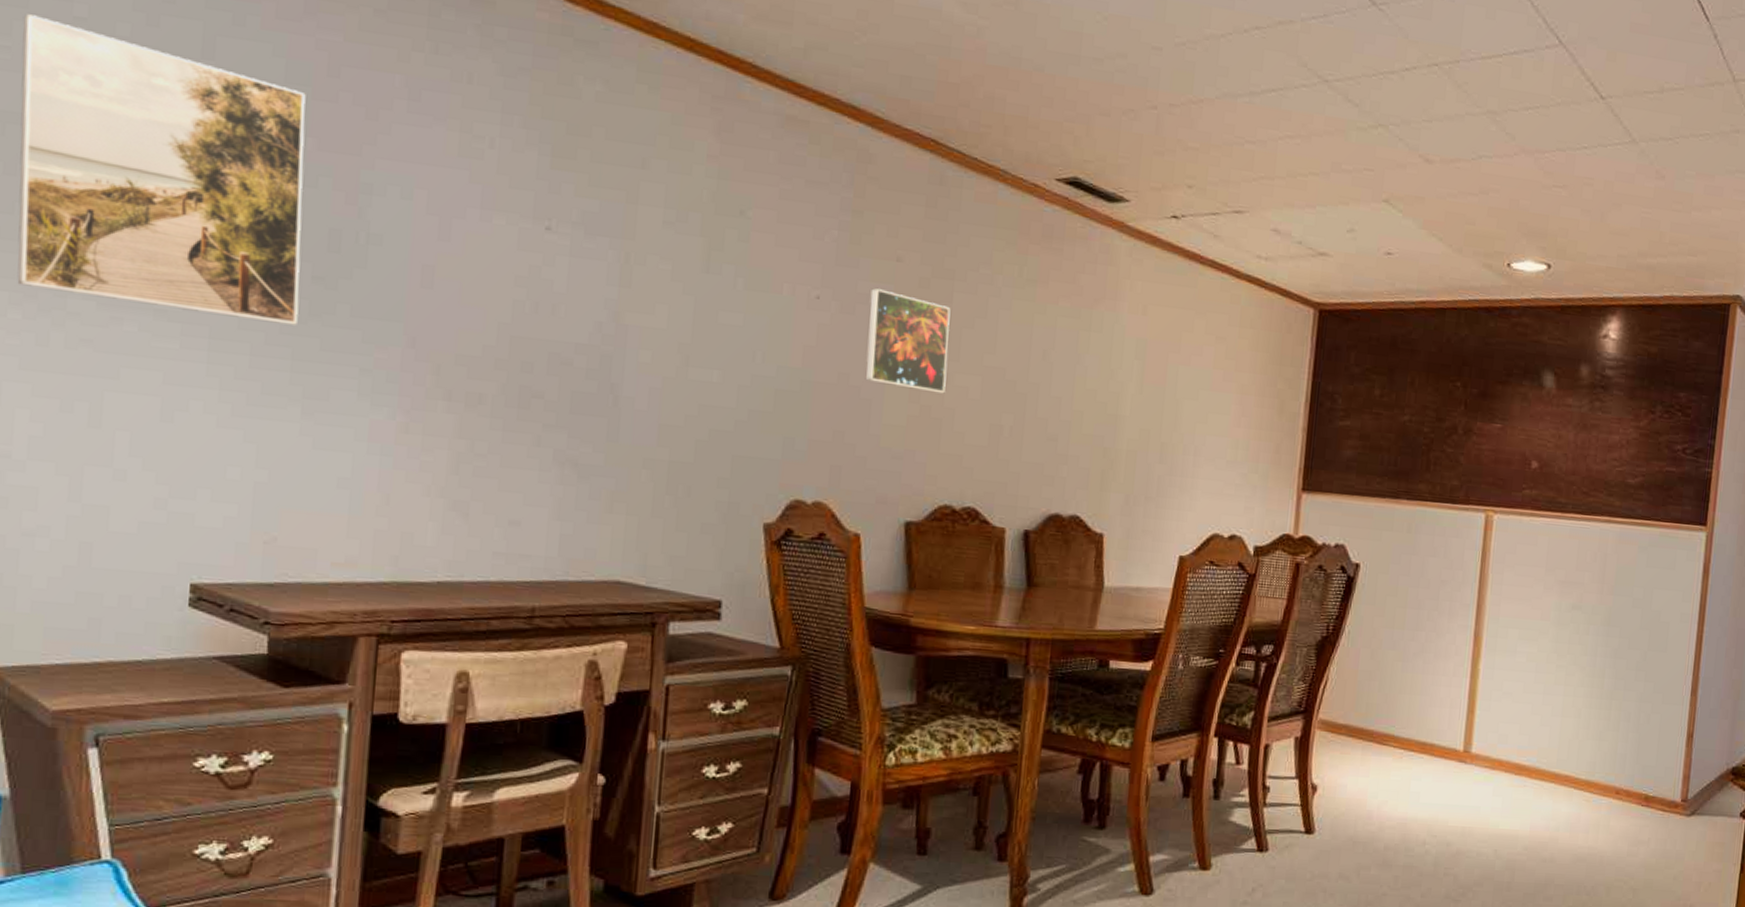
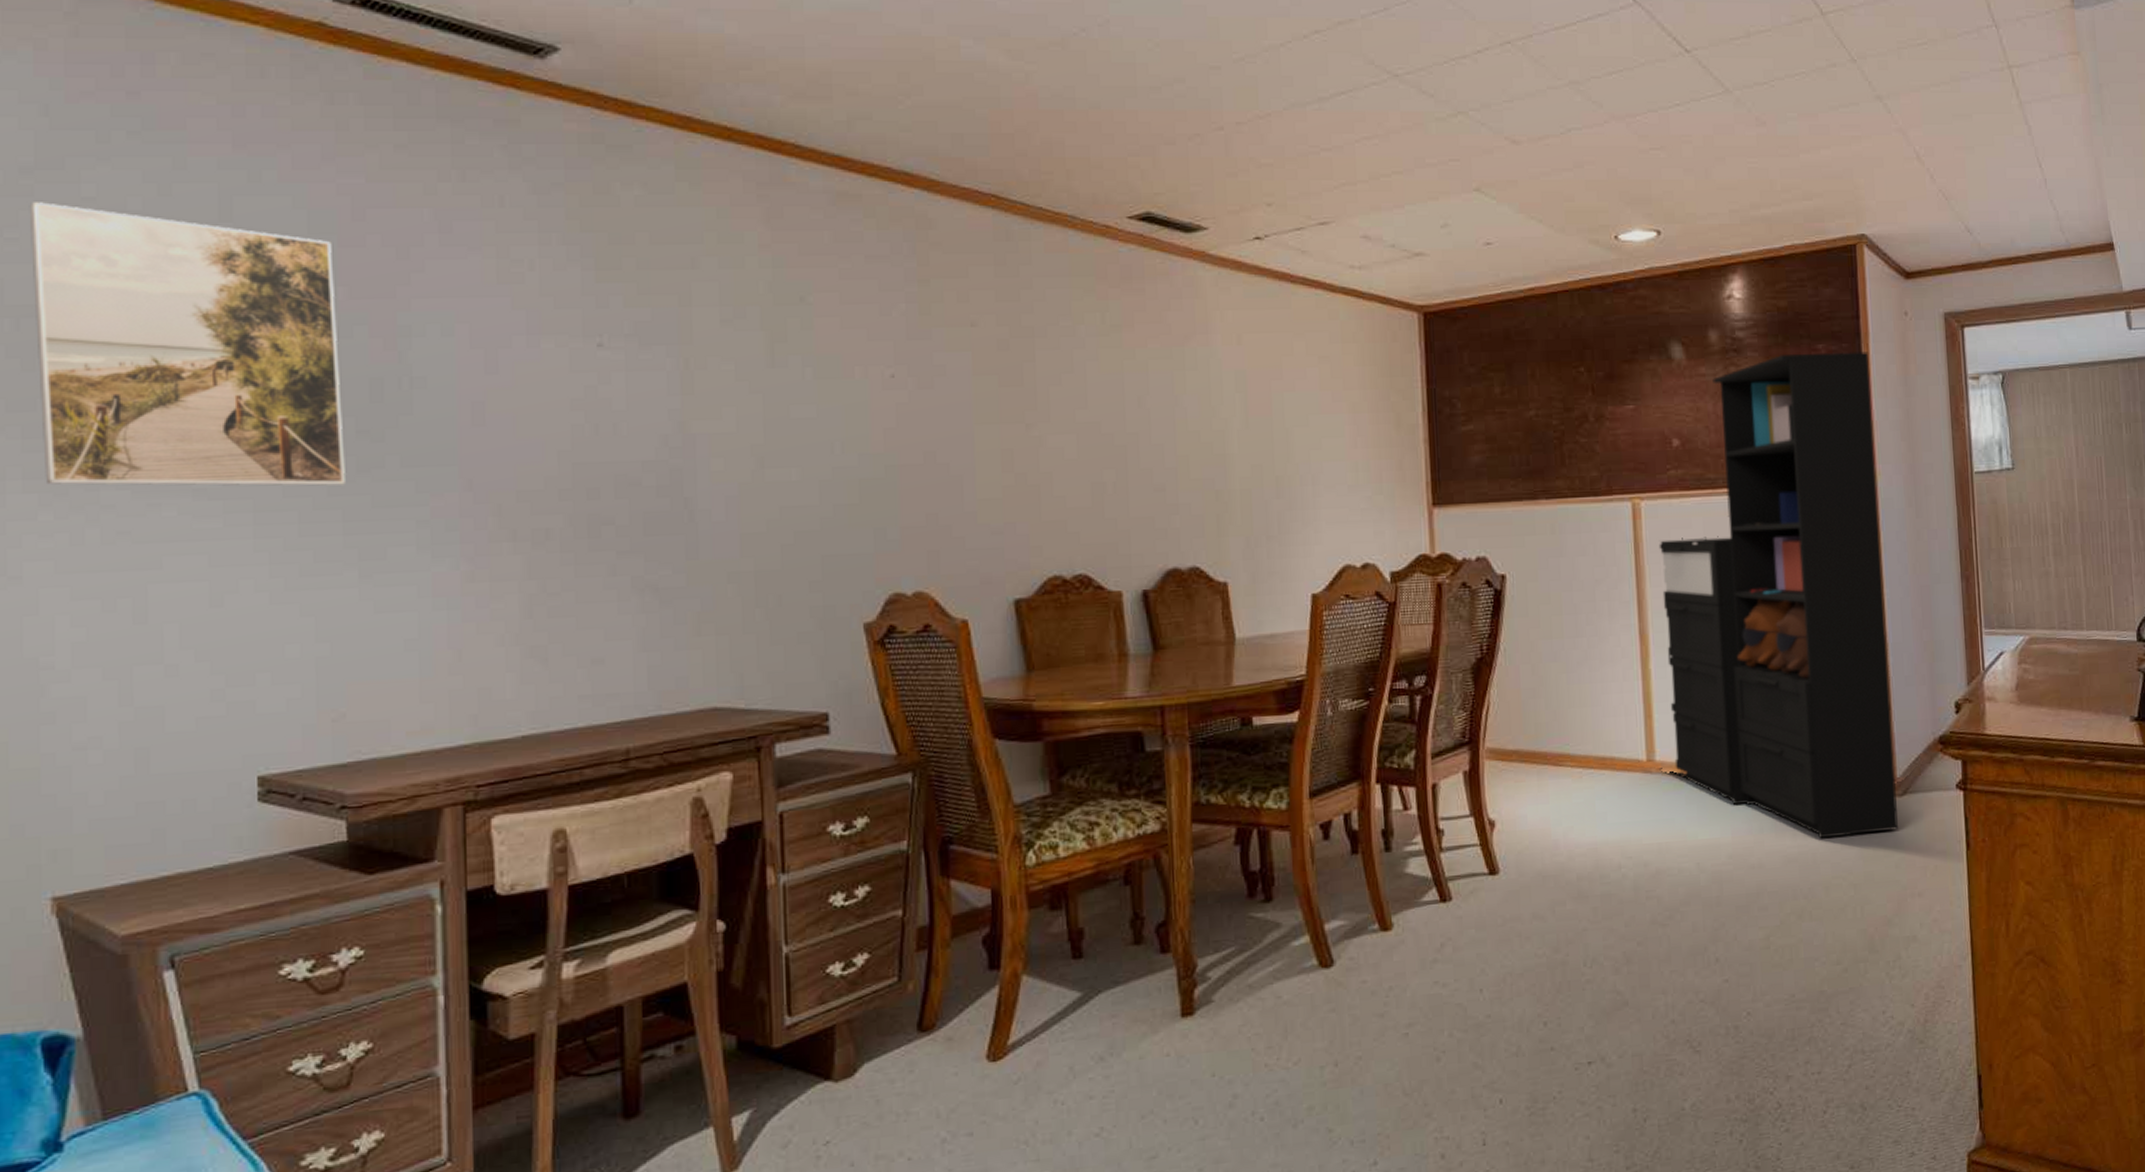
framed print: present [865,288,951,394] -> none [947,358,1039,459]
storage cabinet: none [1484,397,1725,847] -> present [1658,352,1898,839]

